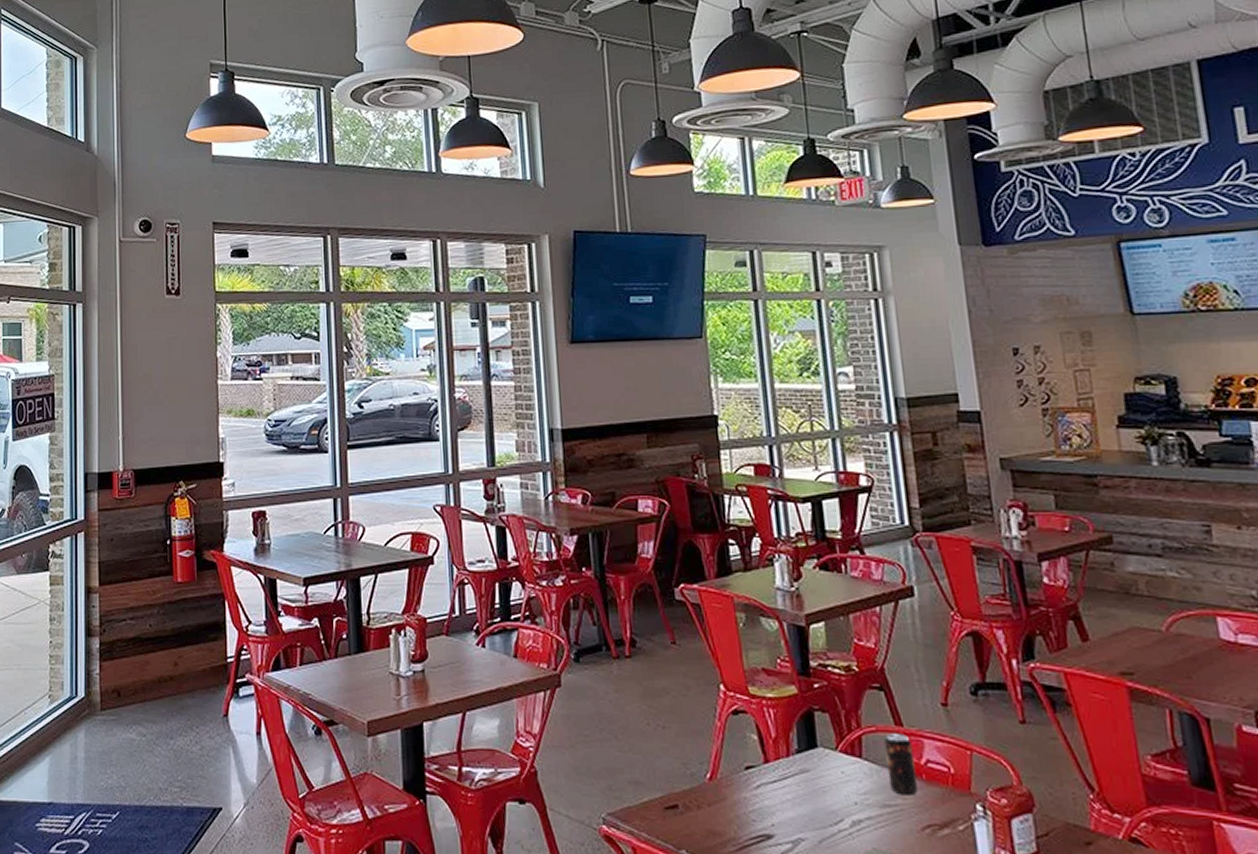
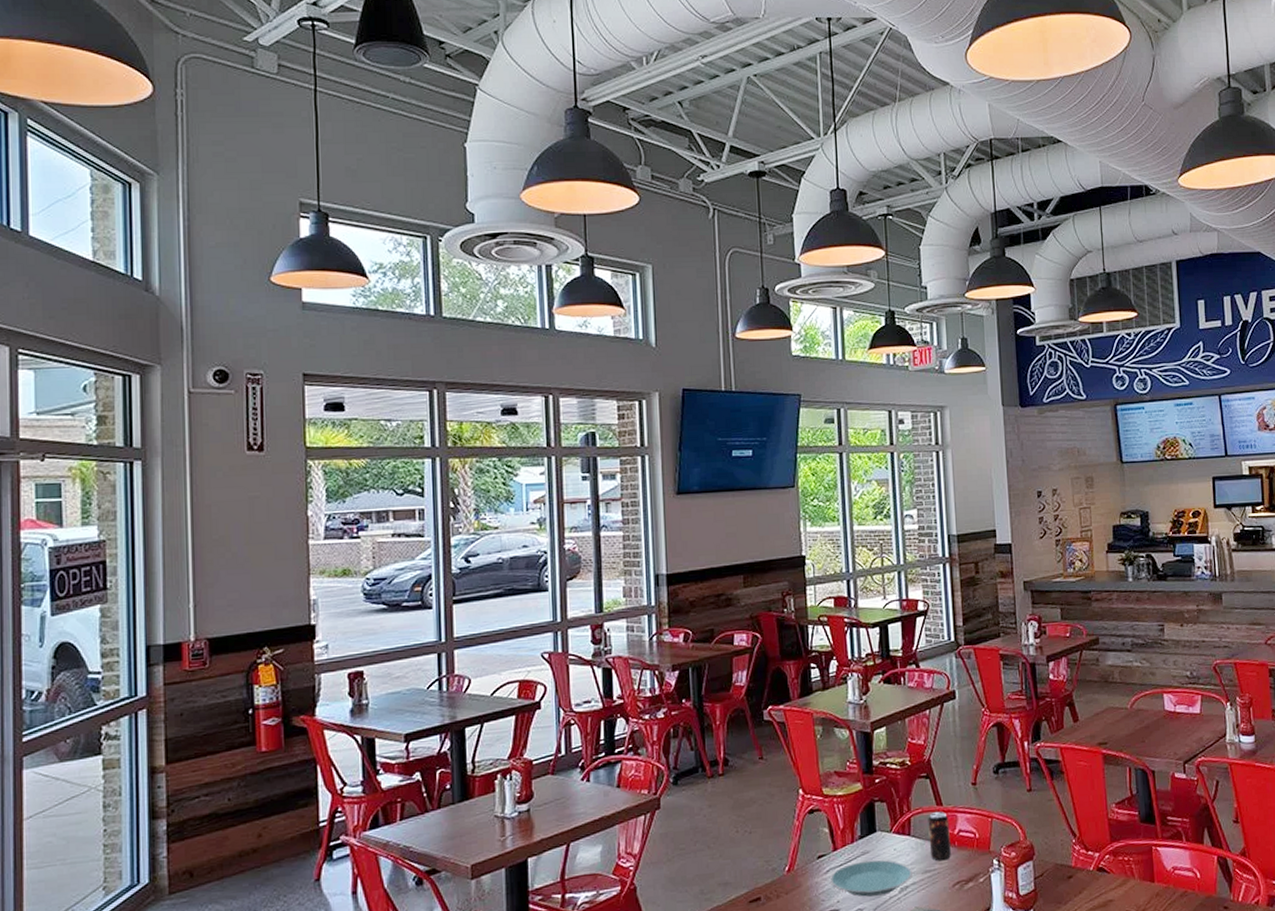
plate: none [762,780,867,826] -> present [830,860,912,897]

